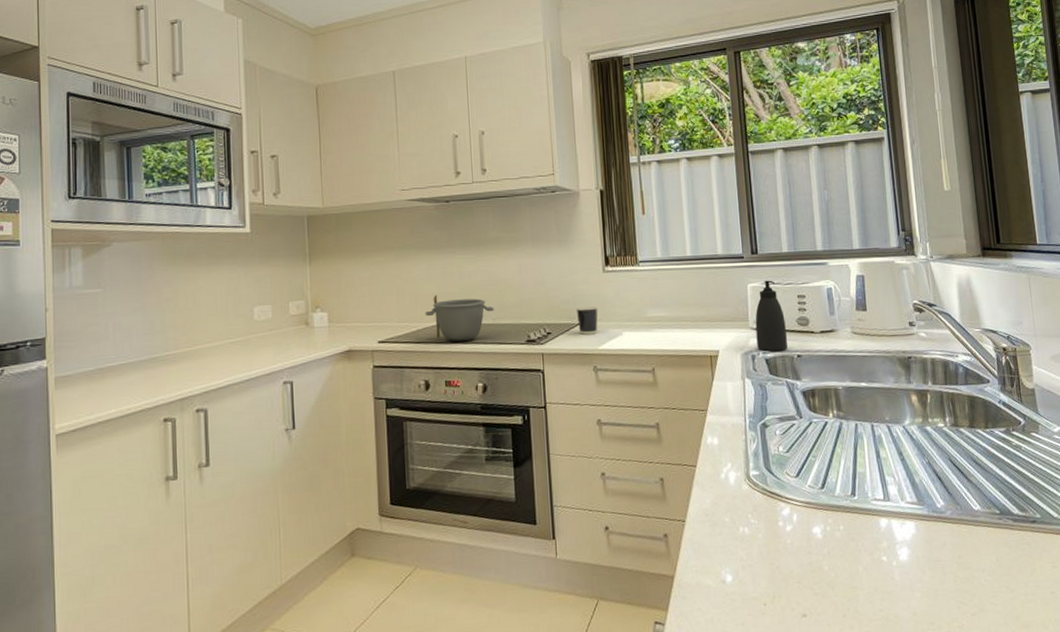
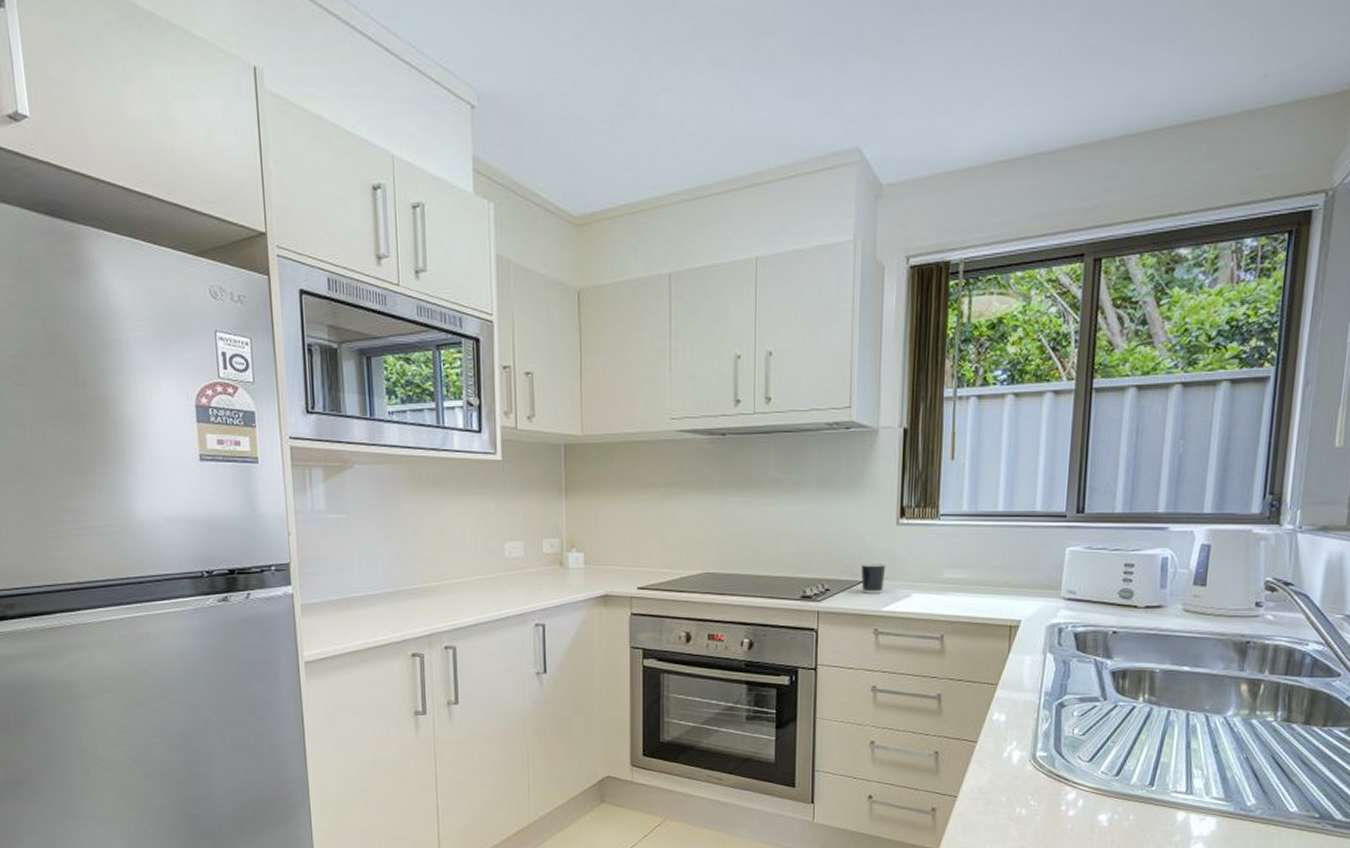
cooking pot: present [425,294,495,342] -> none [690,540,769,594]
soap dispenser: present [755,280,788,352] -> none [1066,544,1105,625]

